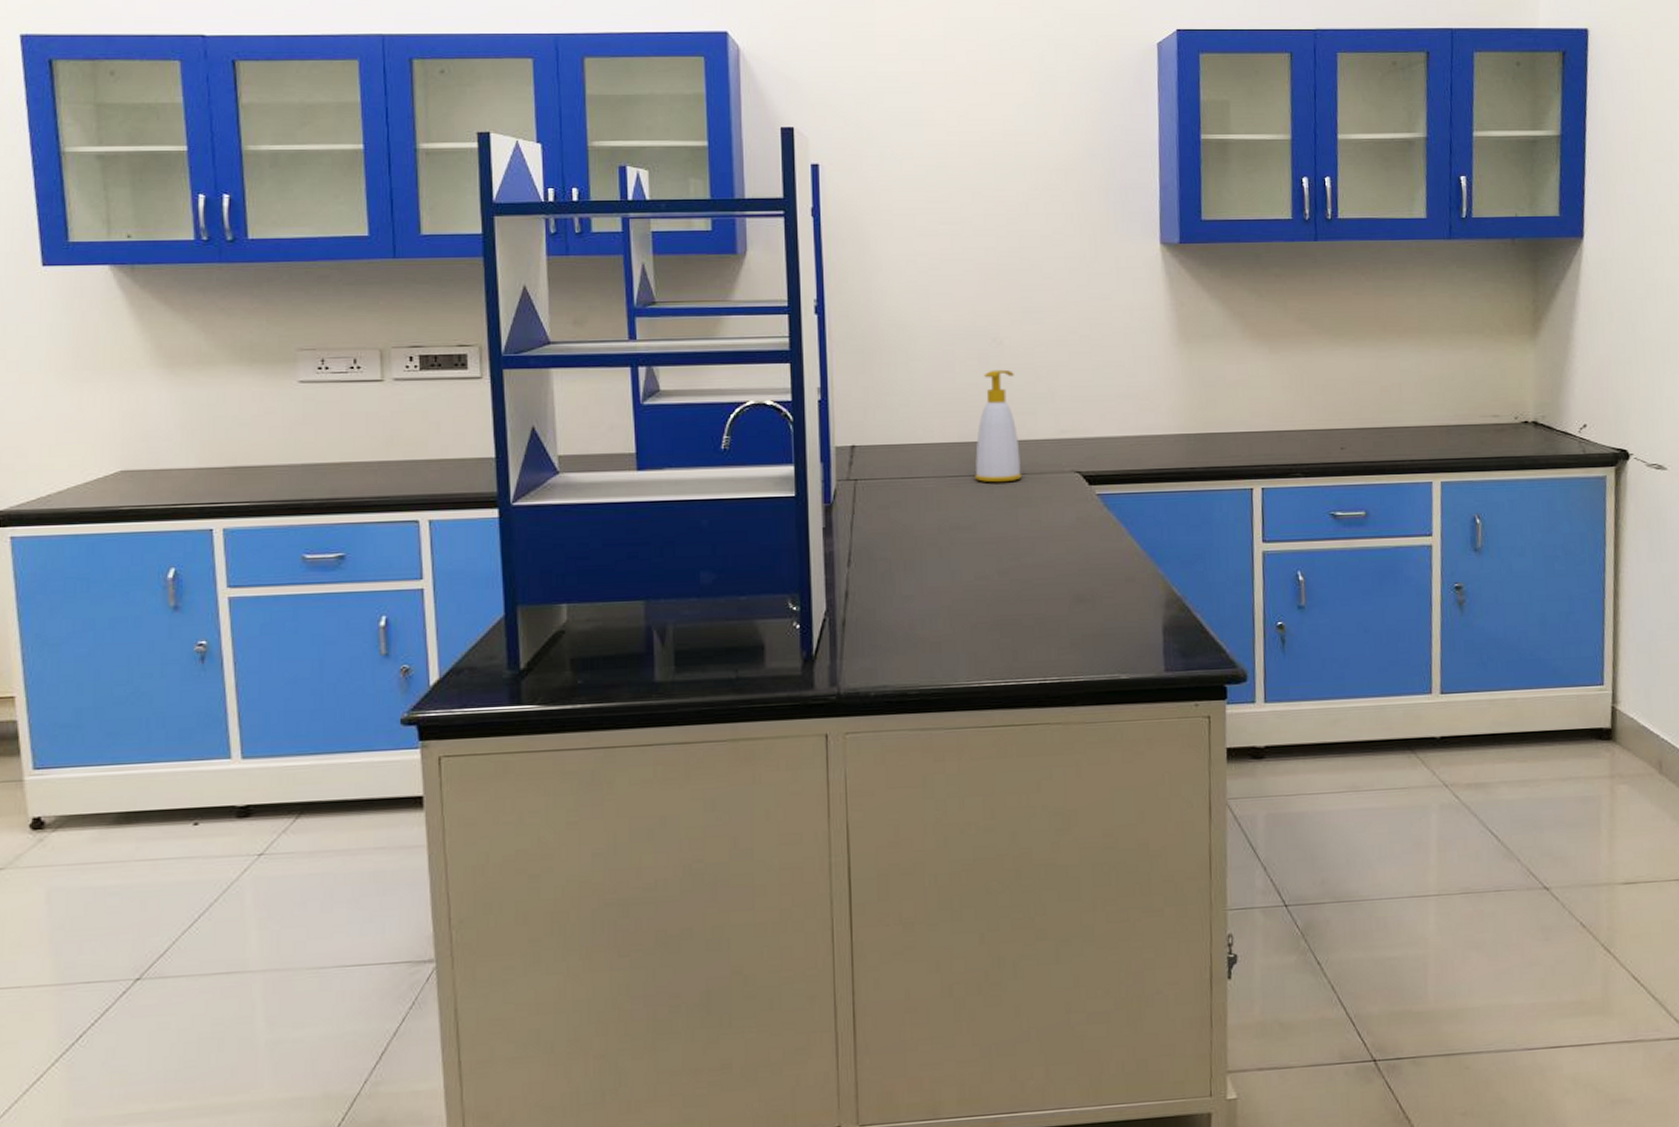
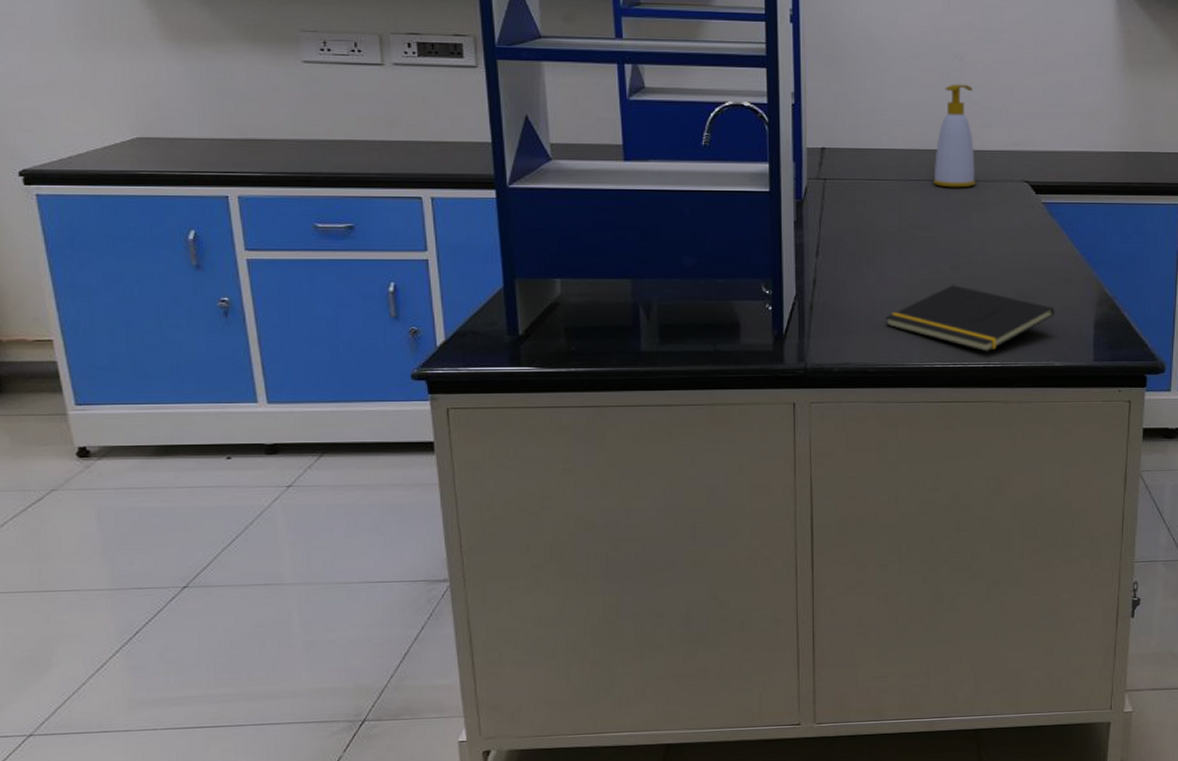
notepad: none [926,591,1118,666] -> present [885,285,1055,352]

